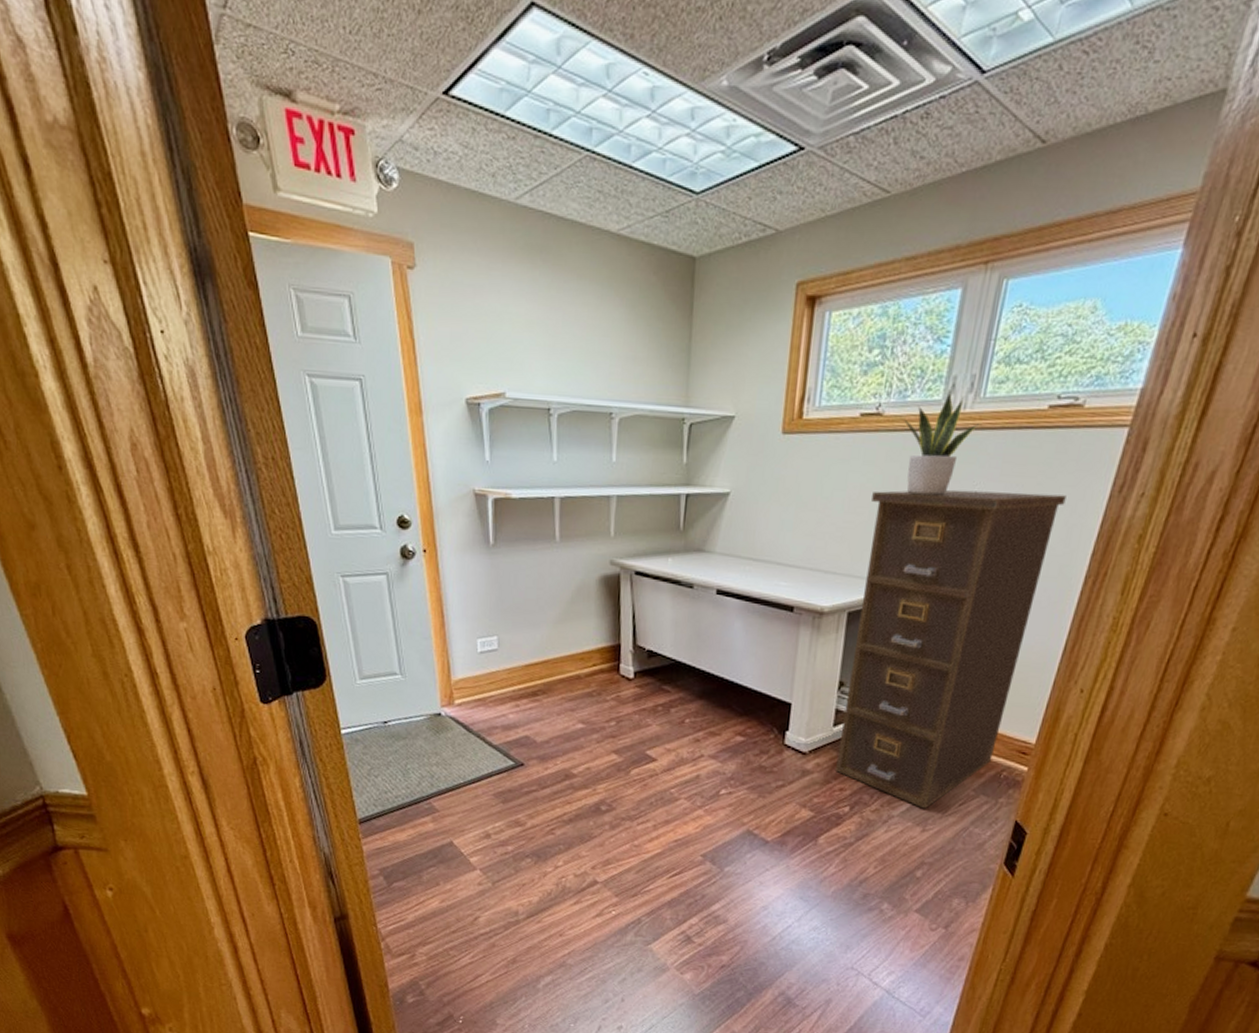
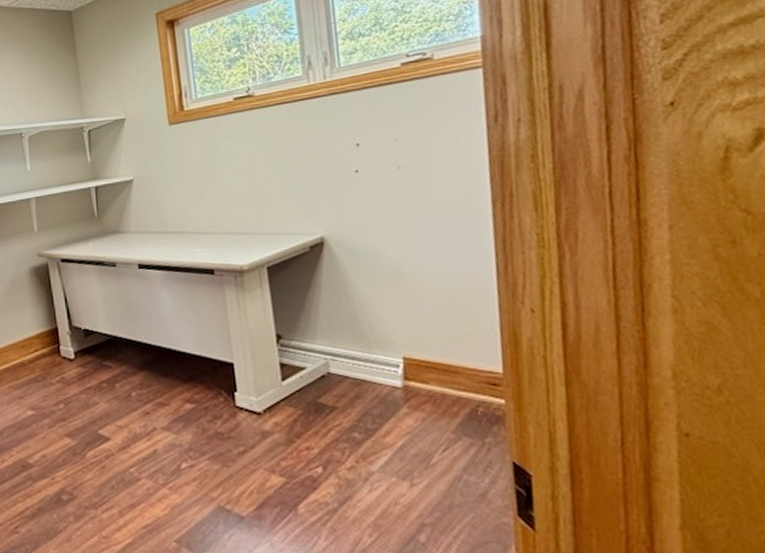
filing cabinet: present [836,489,1066,809] -> none [262,133,462,460]
potted plant: present [903,390,979,497] -> none [272,67,342,155]

